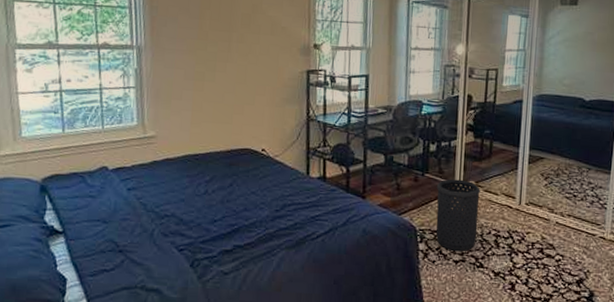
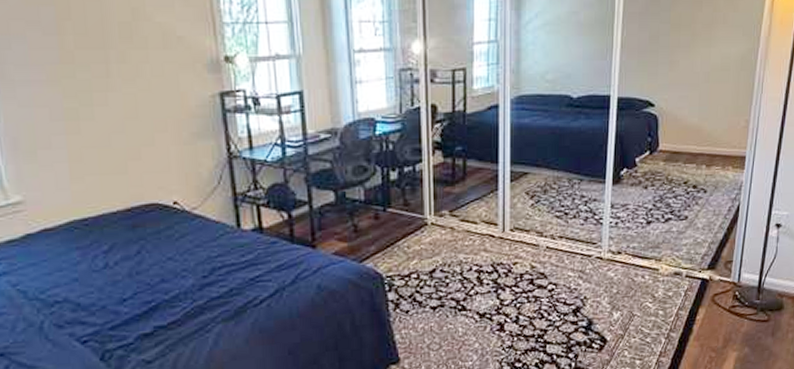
laundry basket: present [436,179,480,252] -> none [402,210,456,296]

